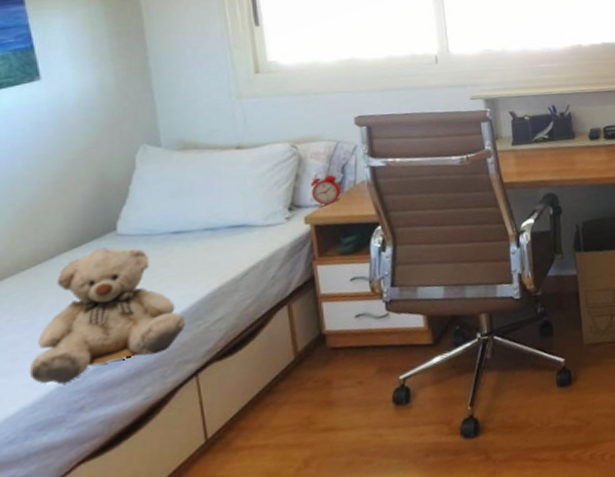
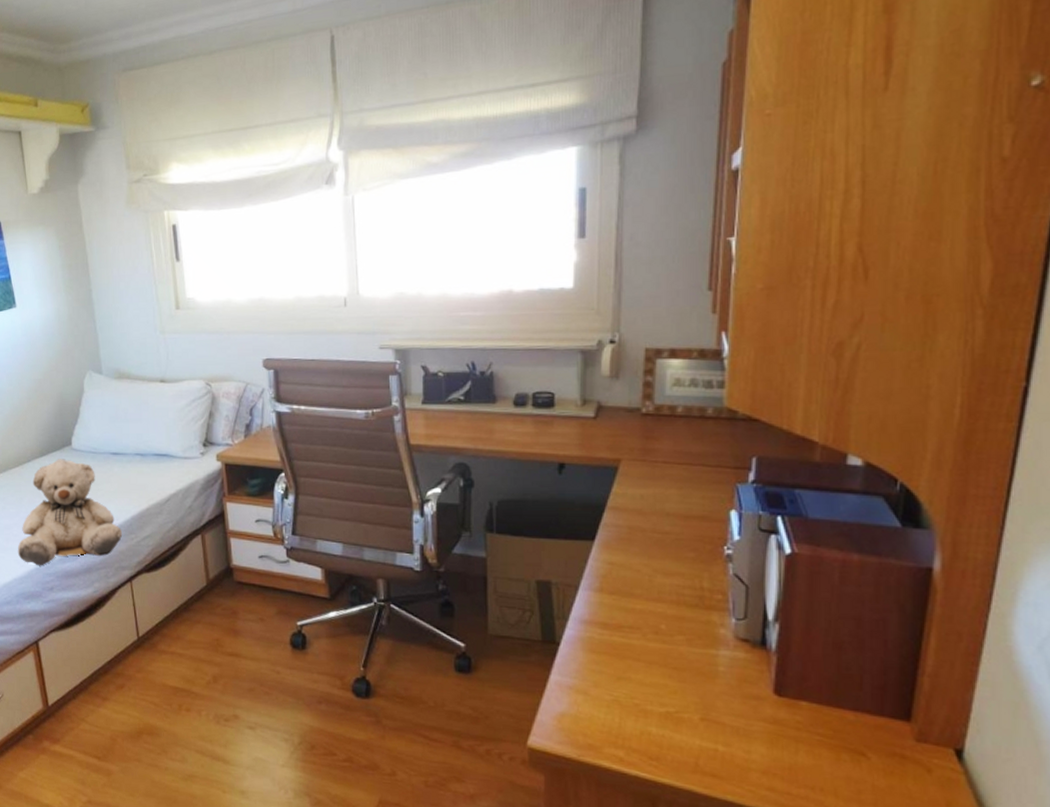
alarm clock: present [310,170,341,207] -> none [222,411,248,446]

